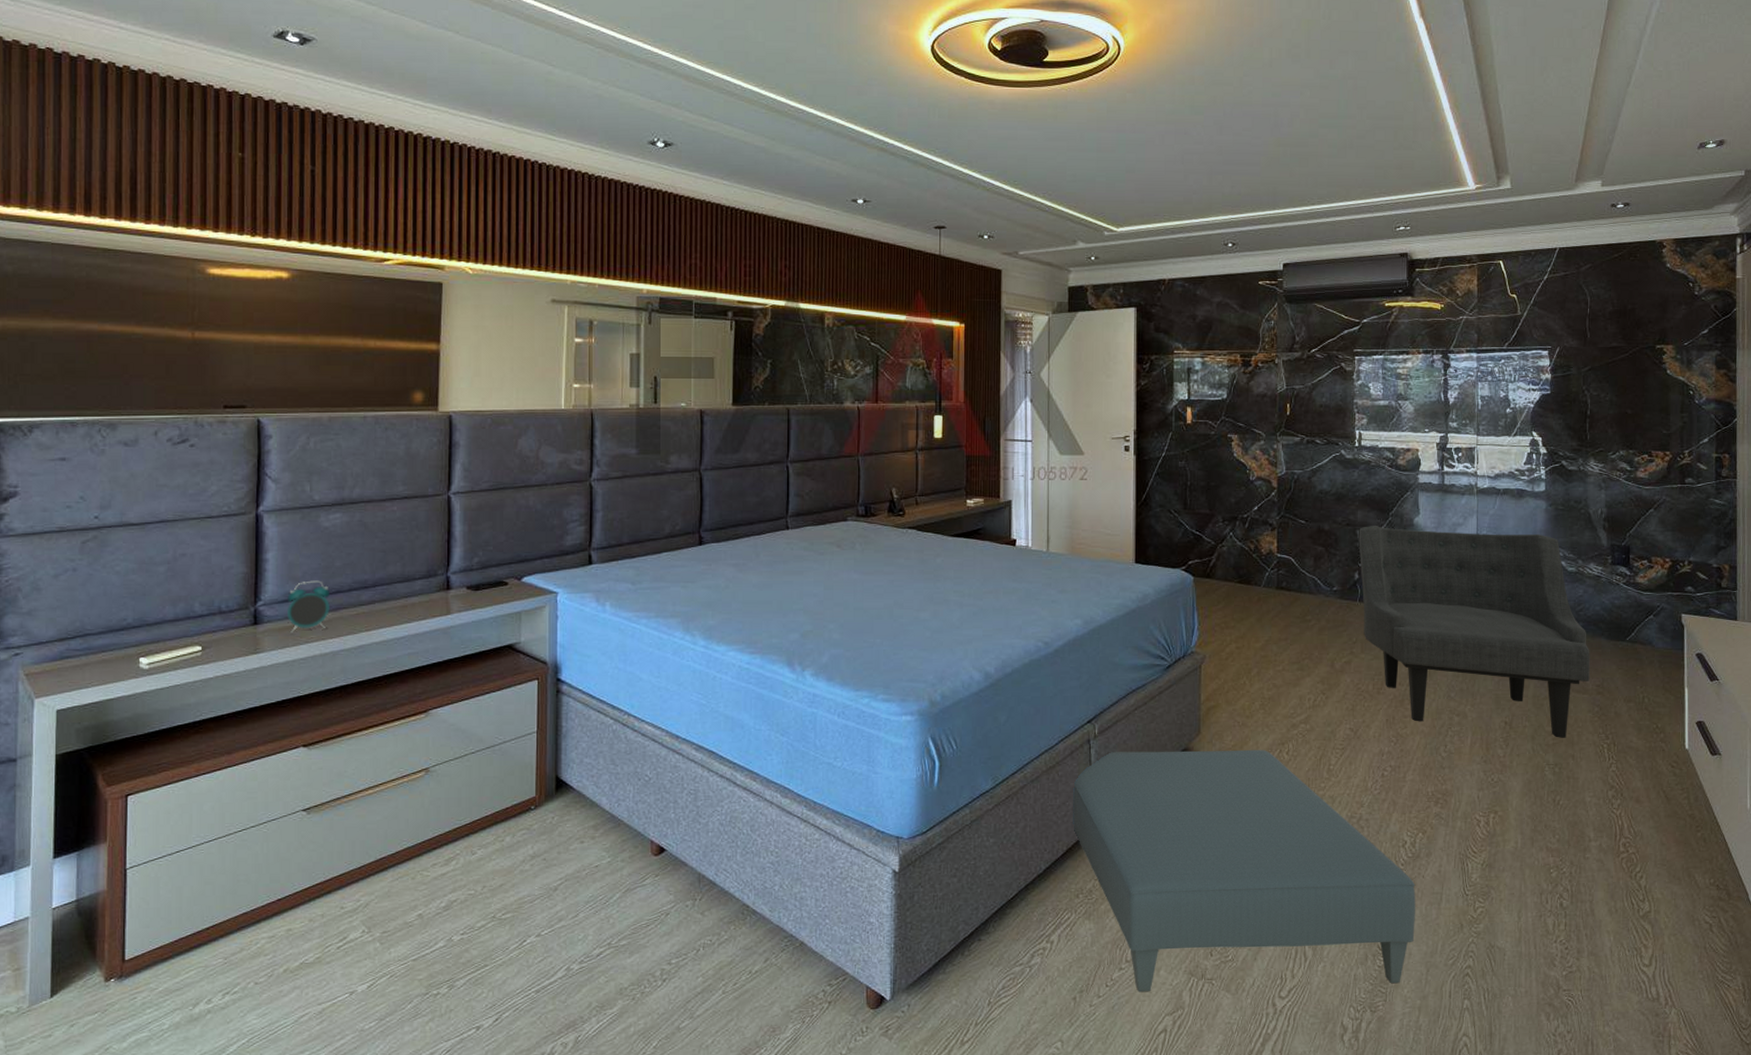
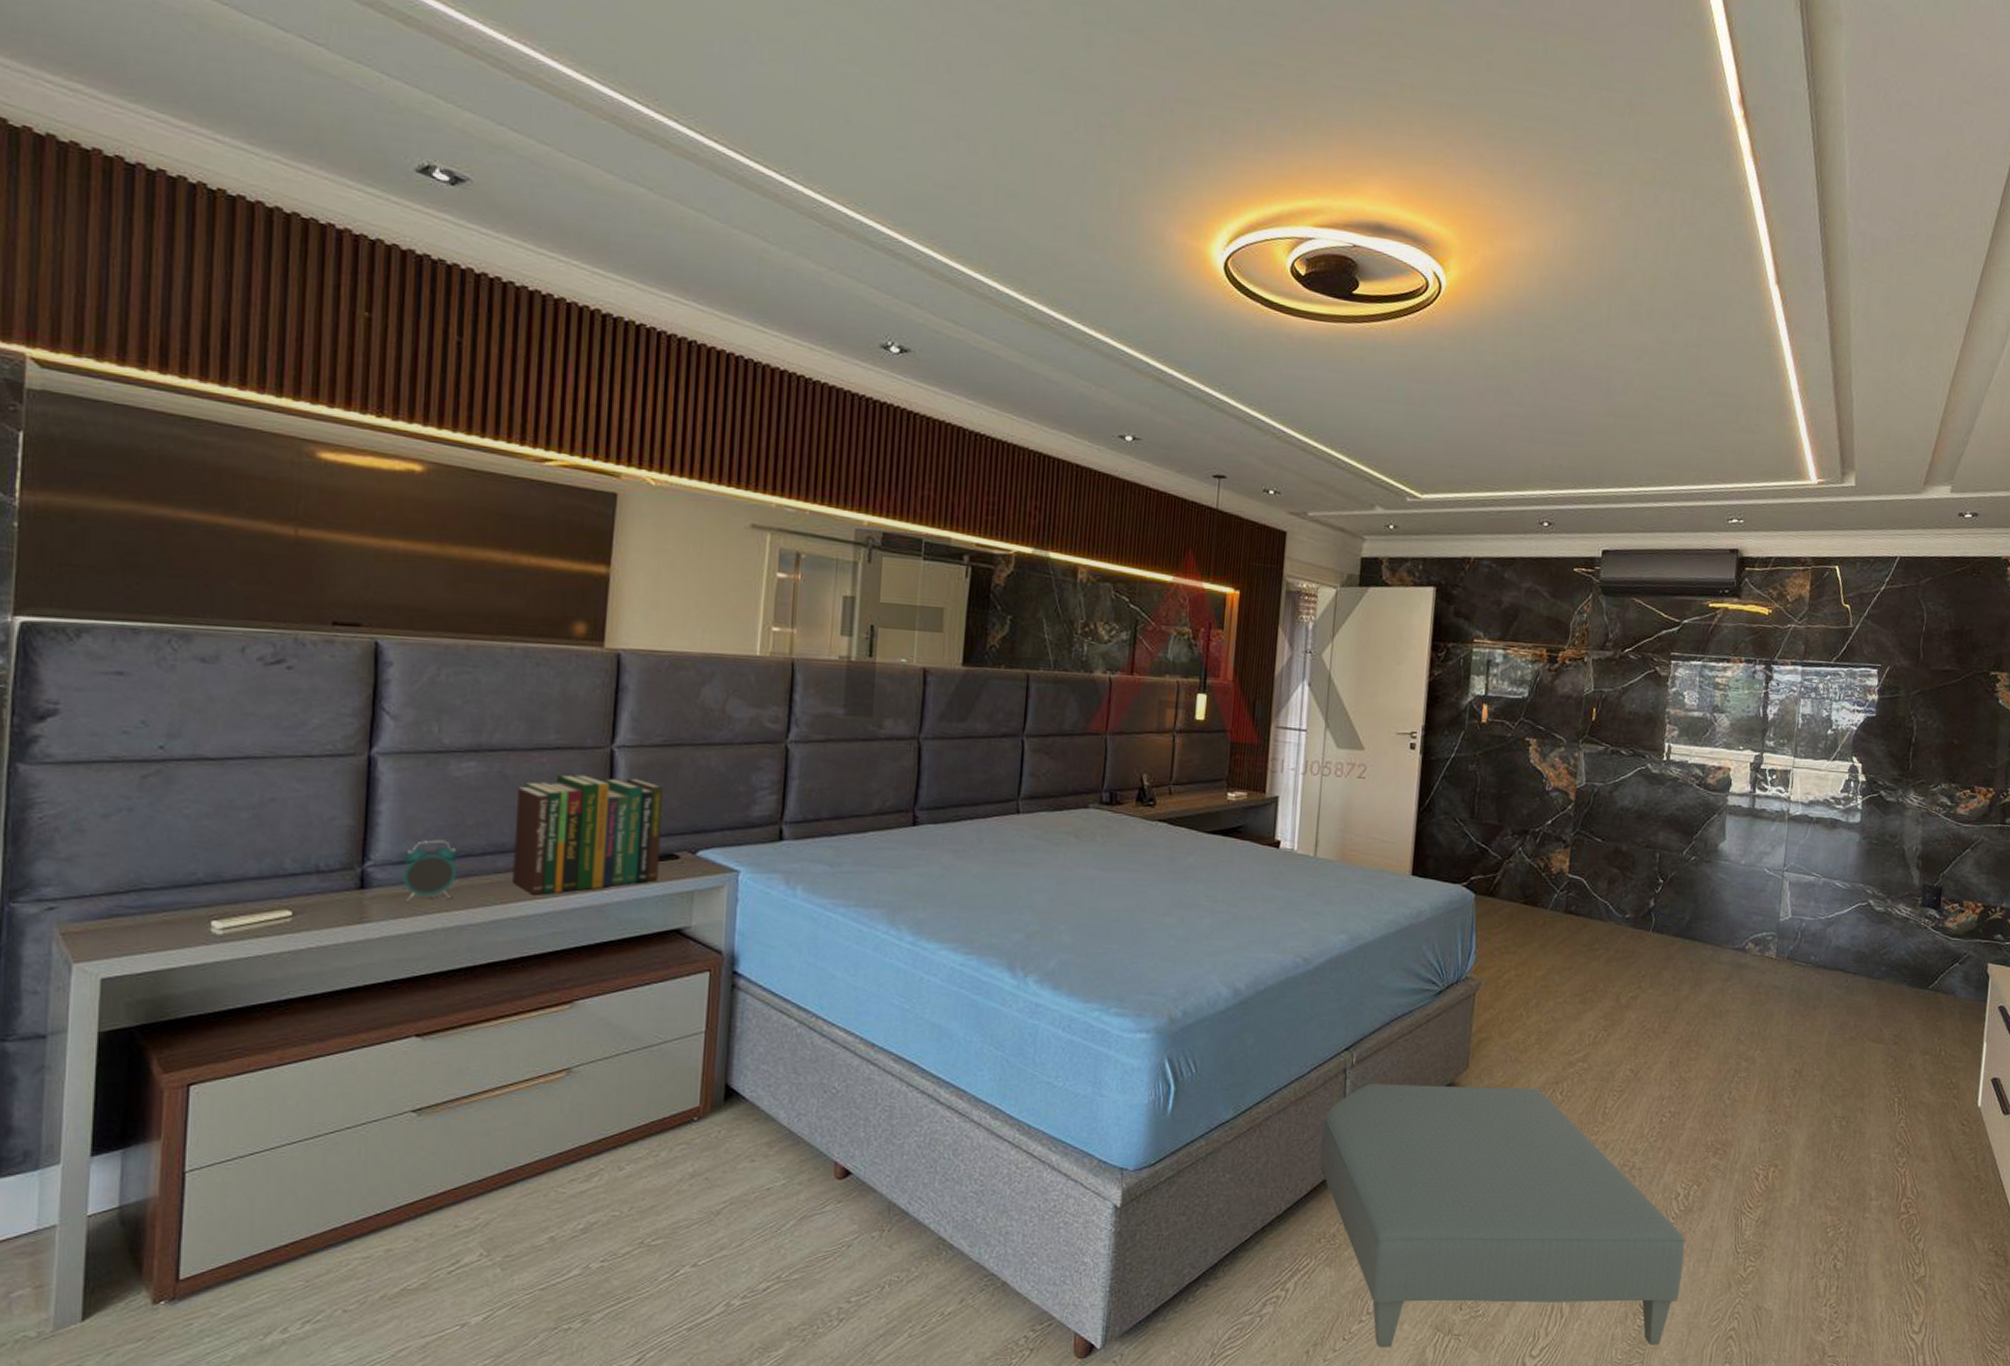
books: none [374,519,493,622] -> present [512,774,664,895]
armchair: present [1358,525,1590,738] -> none [1654,848,1890,1090]

